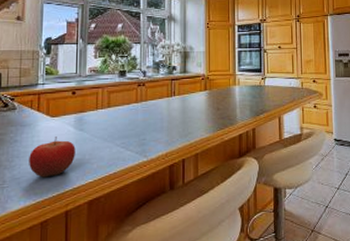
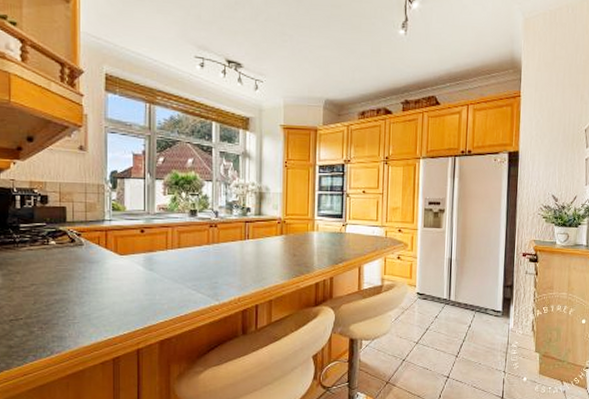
fruit: present [29,137,76,178] -> none [99,275,145,315]

